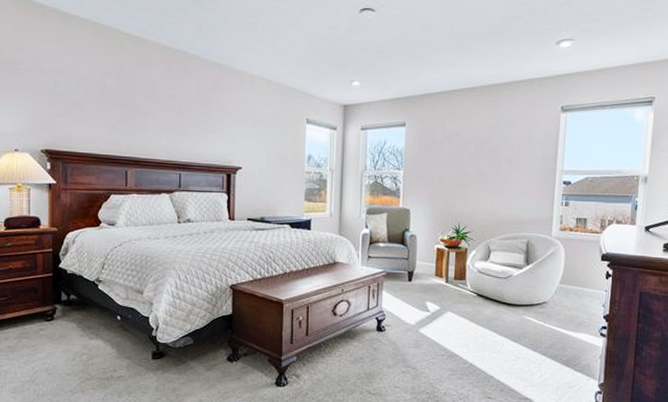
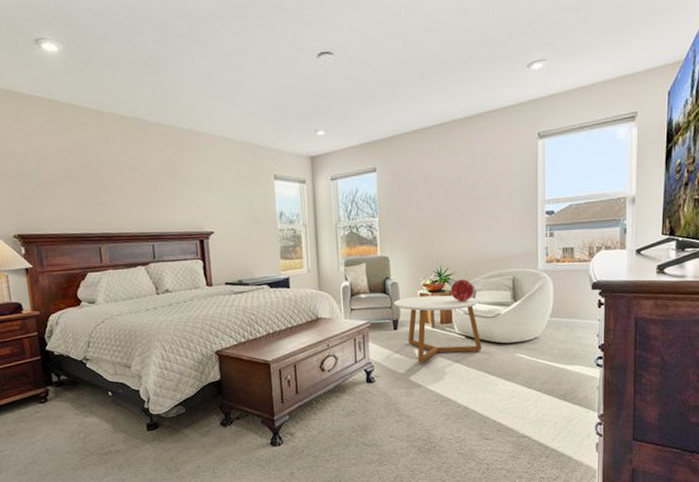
coffee table: none [410,250,493,316] -> present [394,295,482,363]
decorative orb: none [466,238,490,260] -> present [451,279,475,301]

